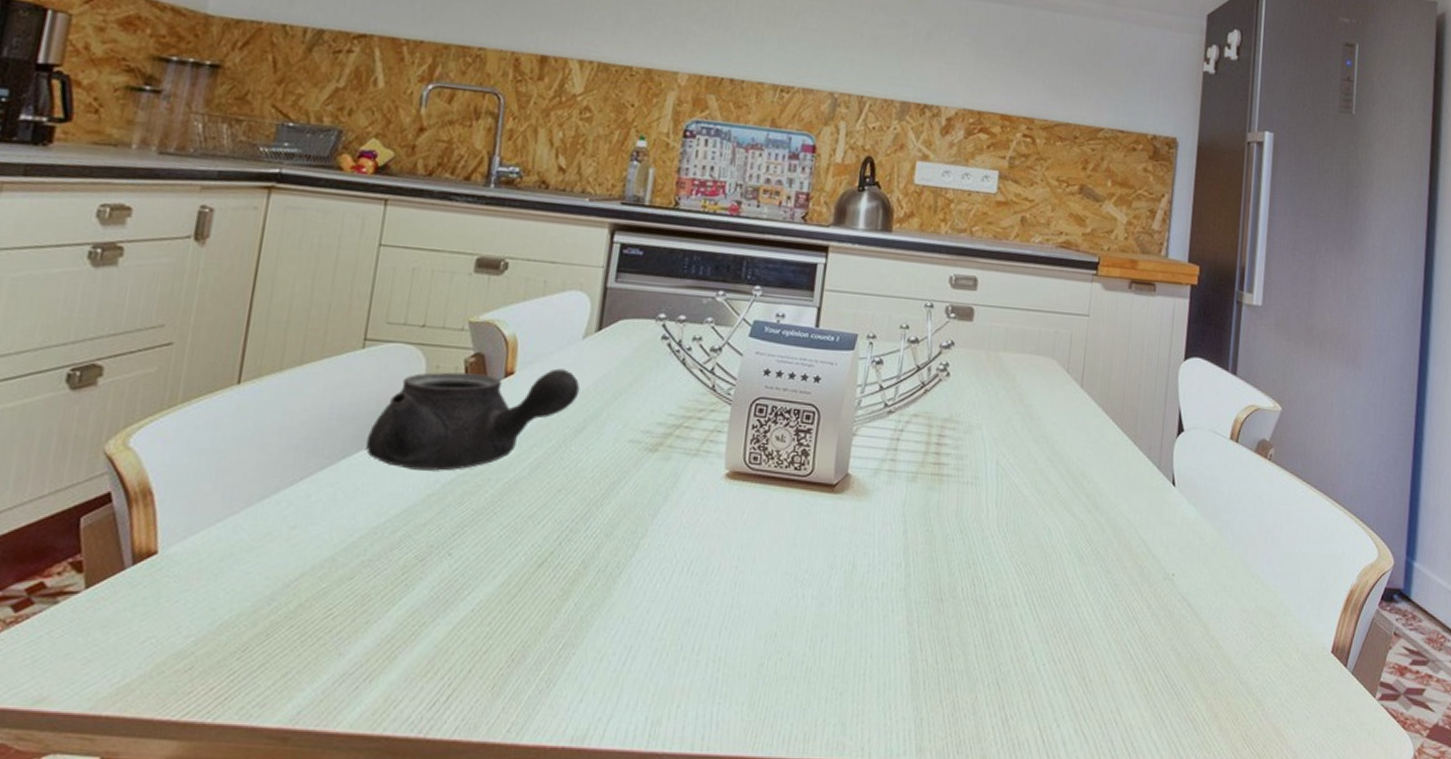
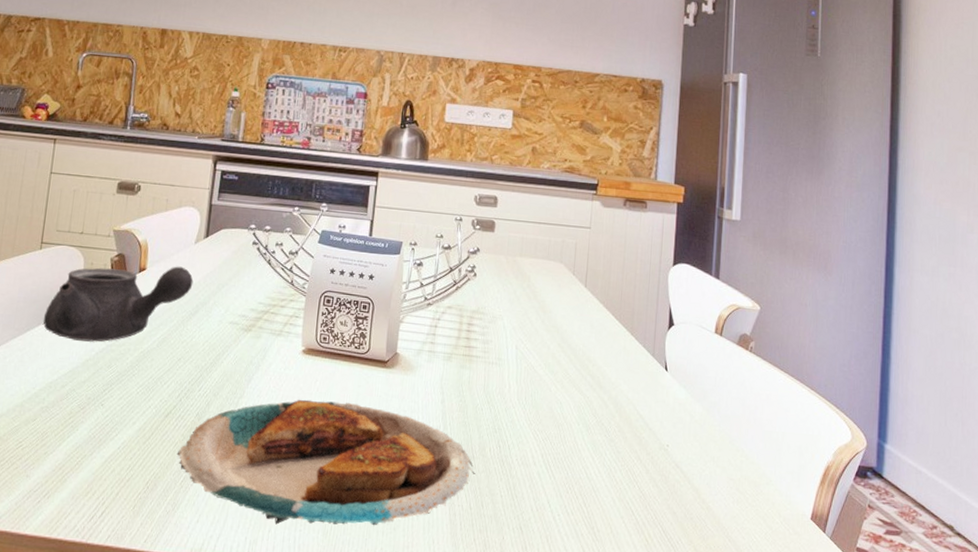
plate: none [553,536,944,698] -> present [176,399,475,526]

